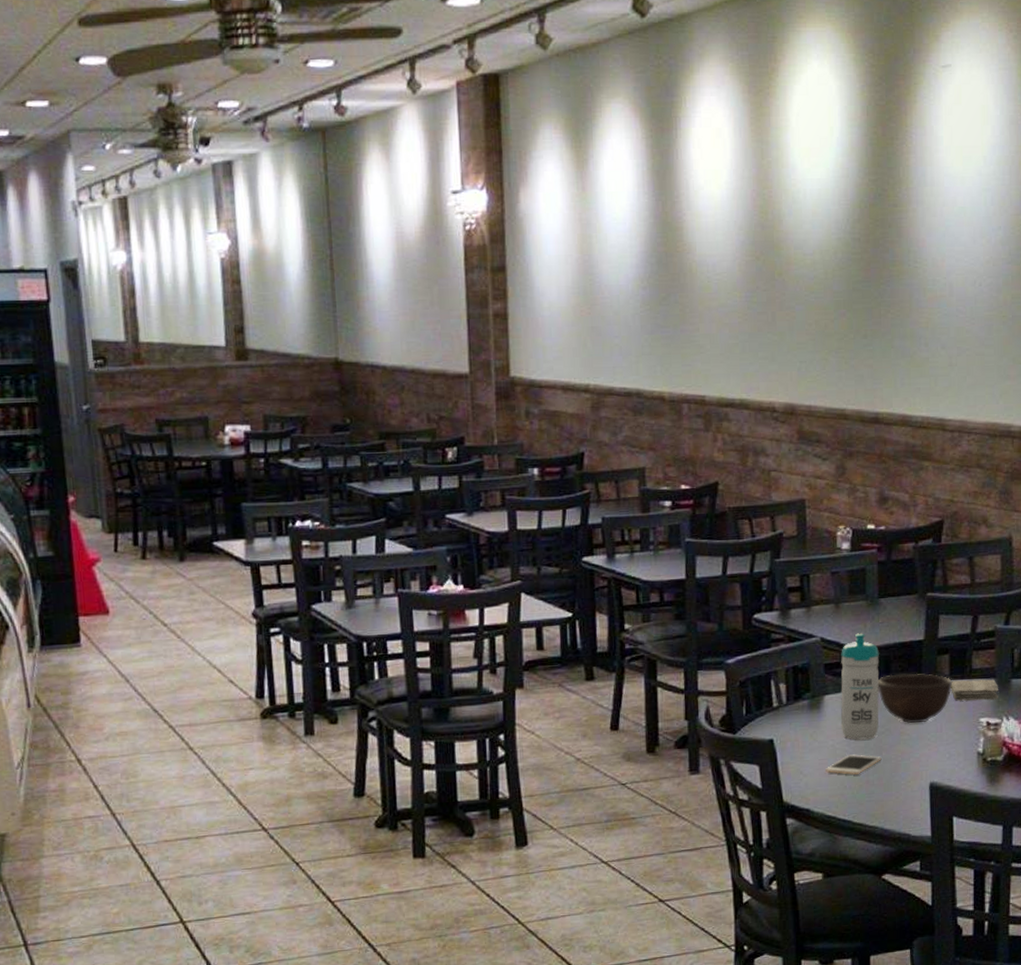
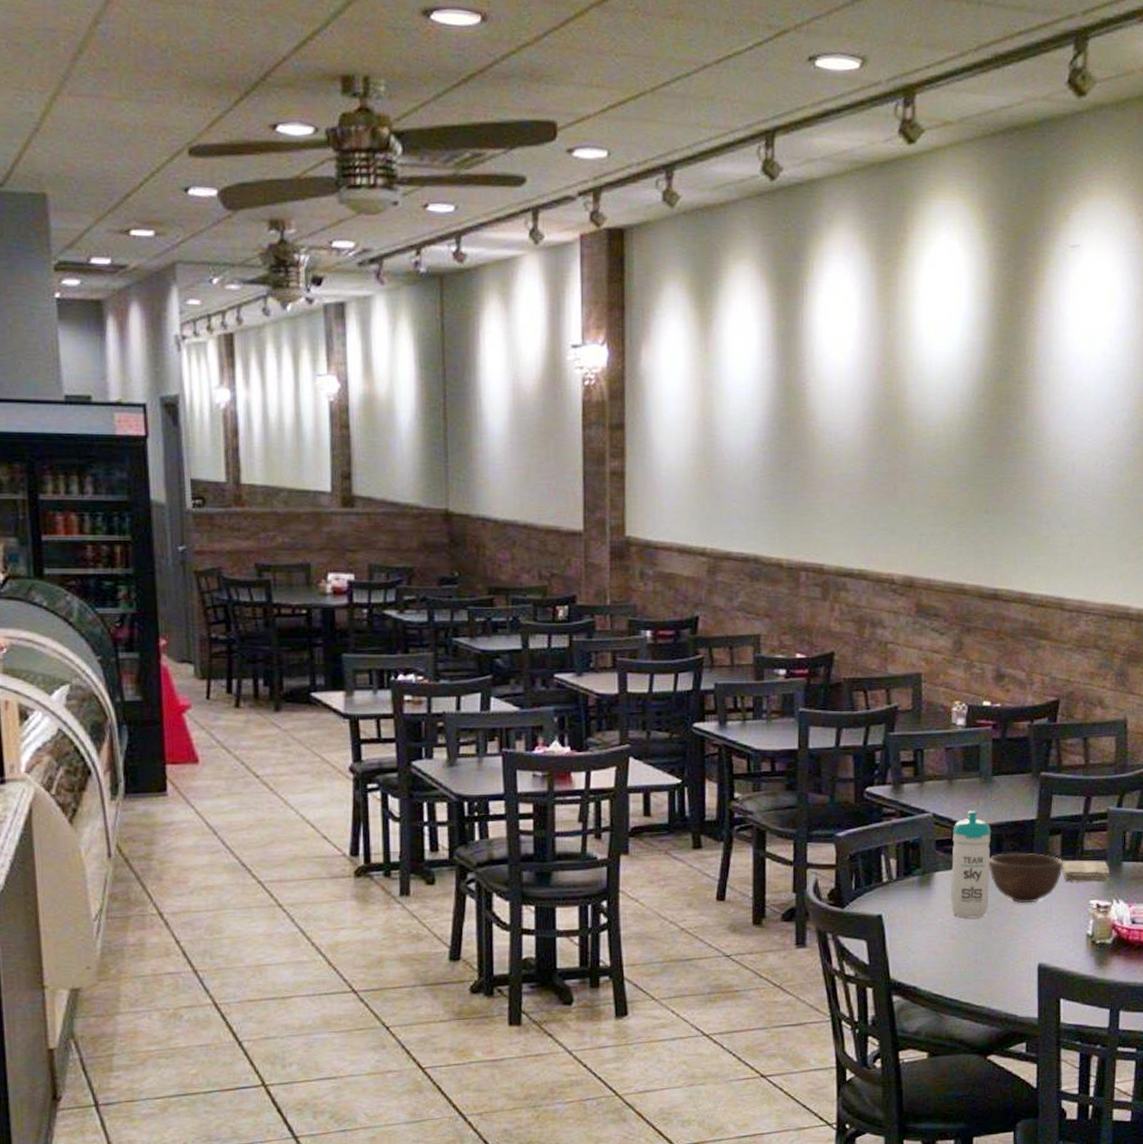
cell phone: present [826,754,882,775] -> none [934,933,991,953]

